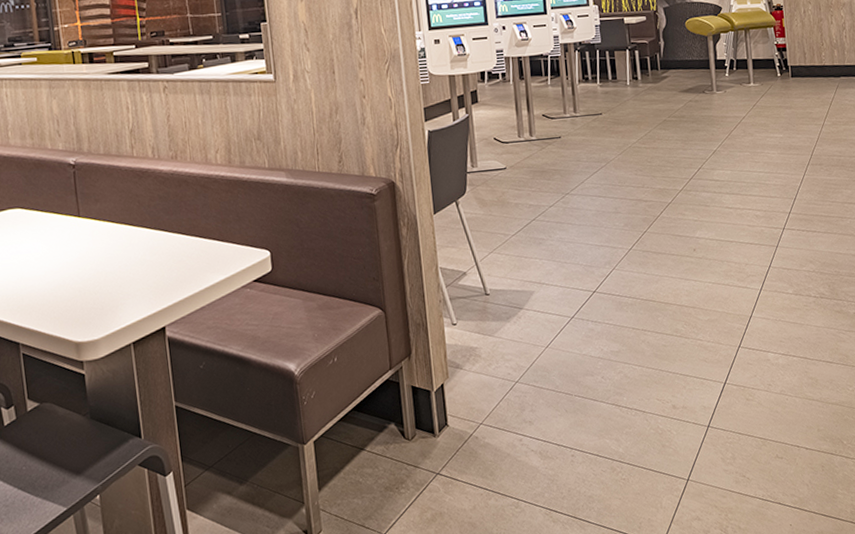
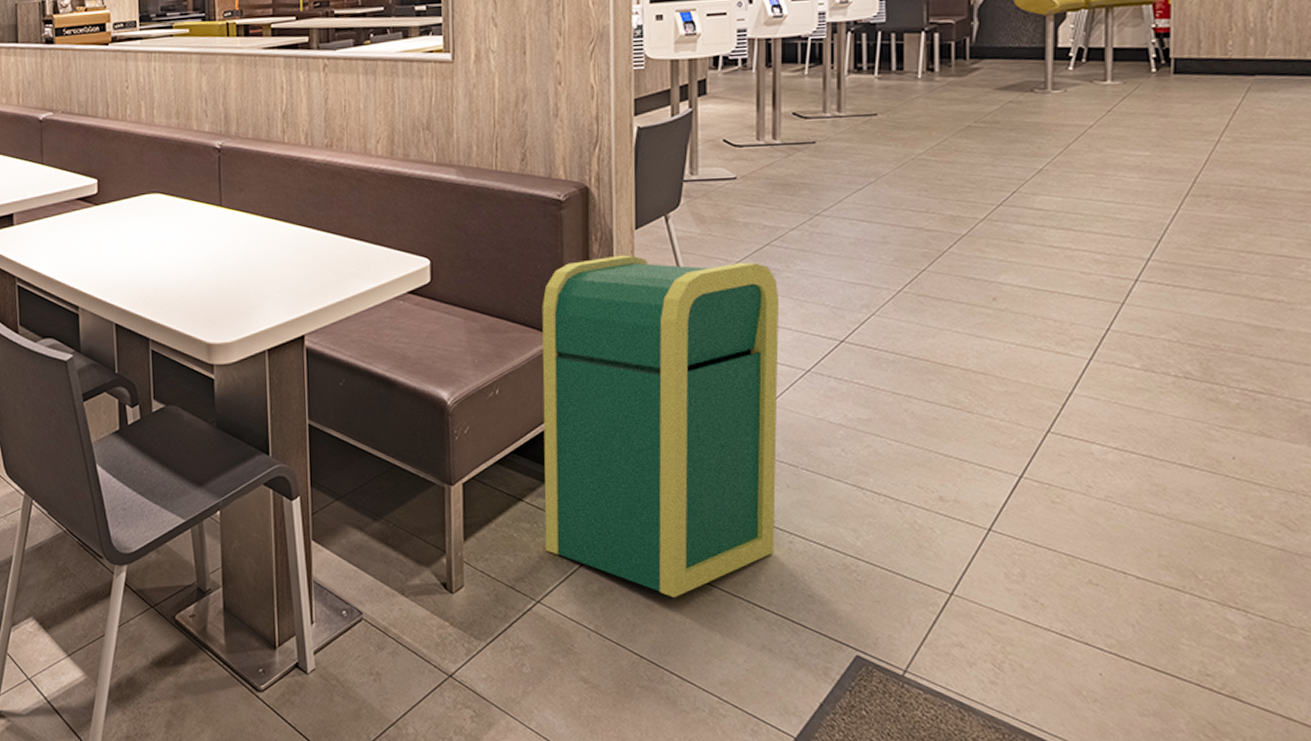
trash can: none [366,235,561,514] -> present [542,255,780,597]

